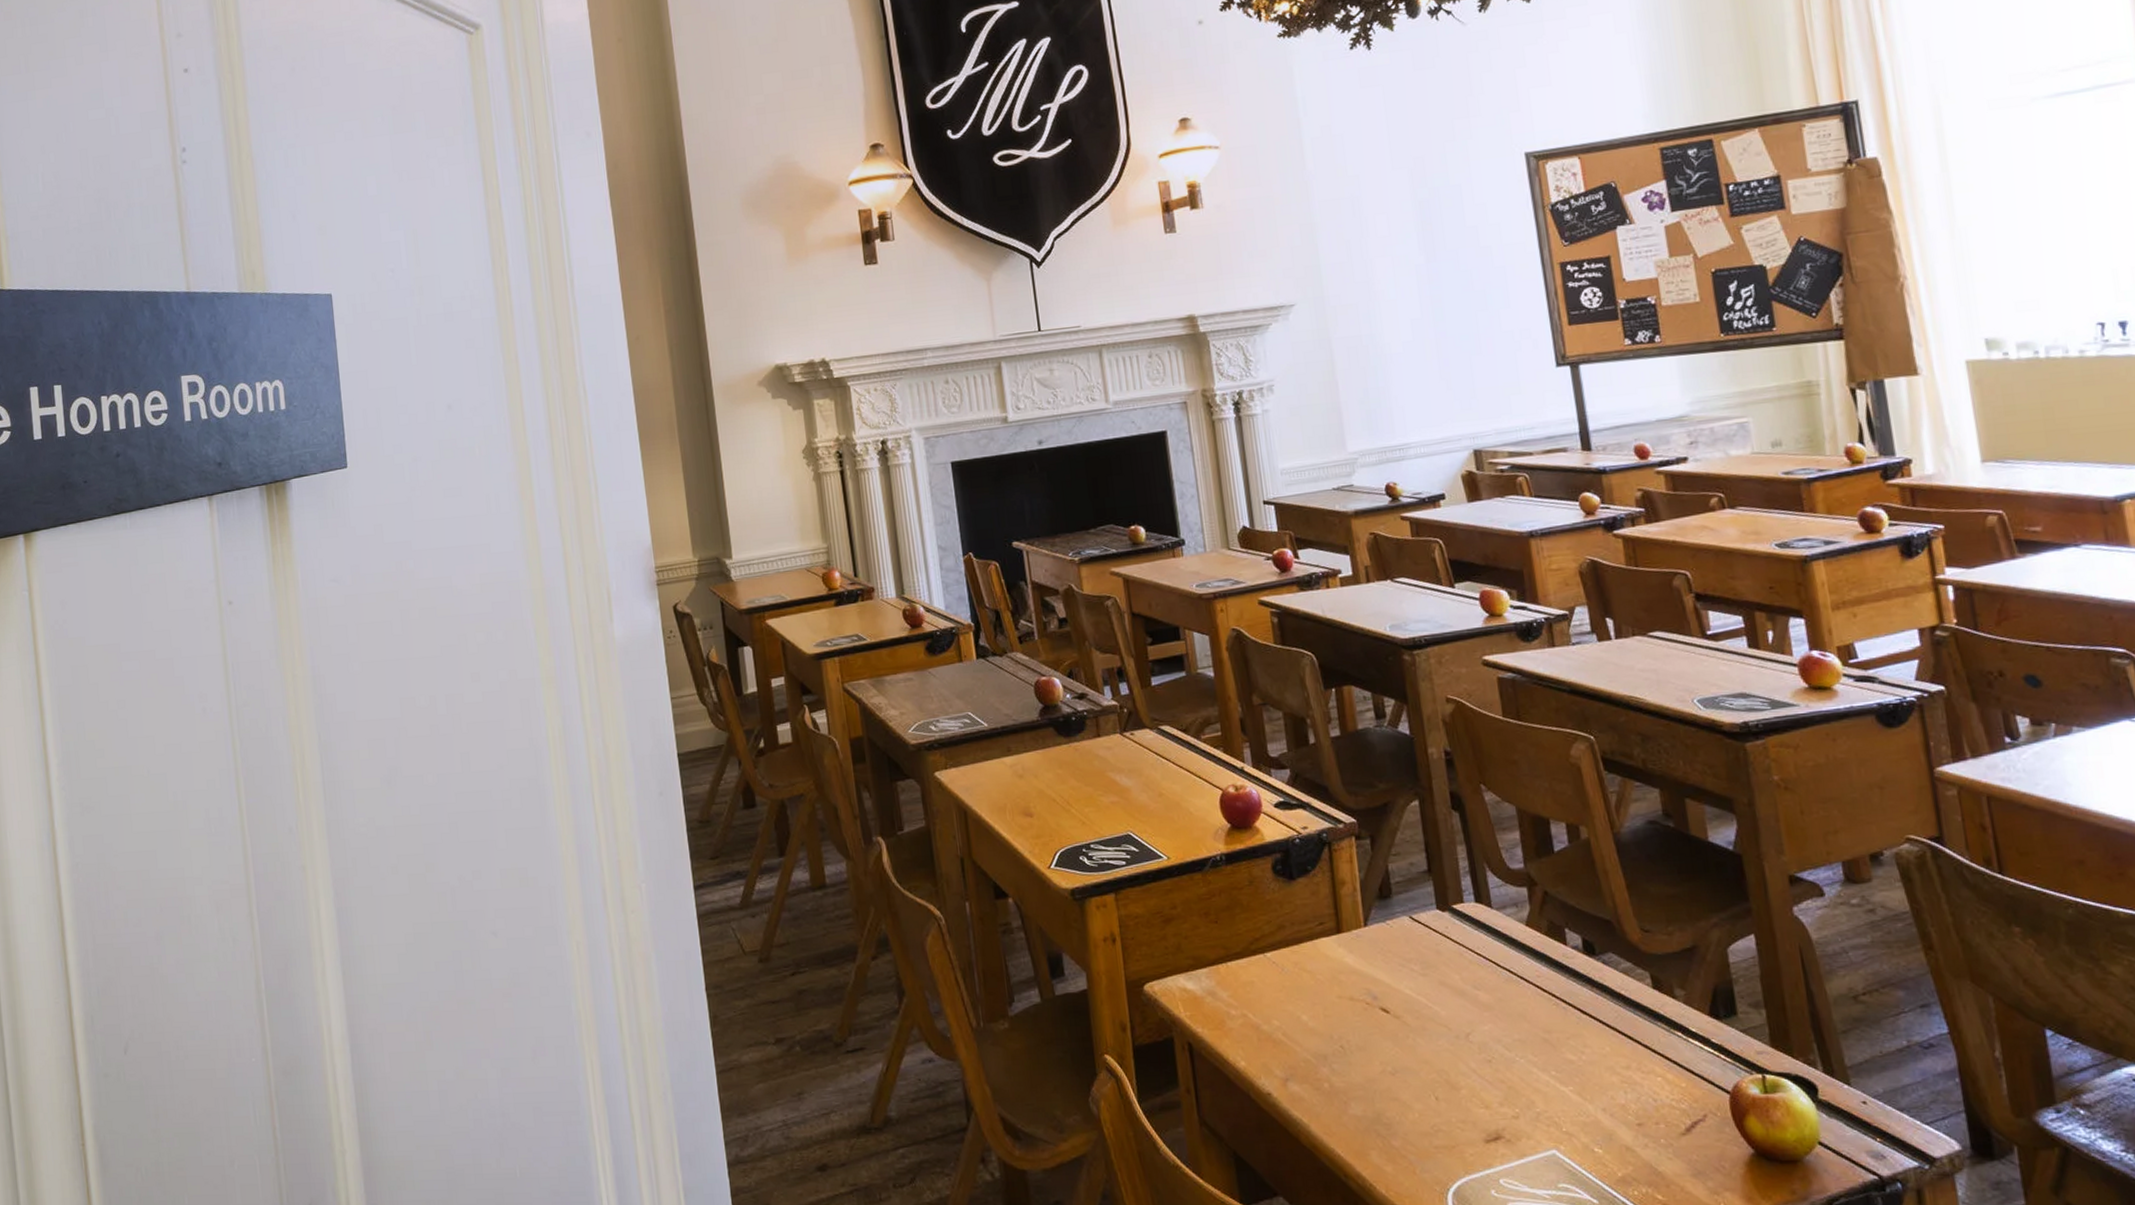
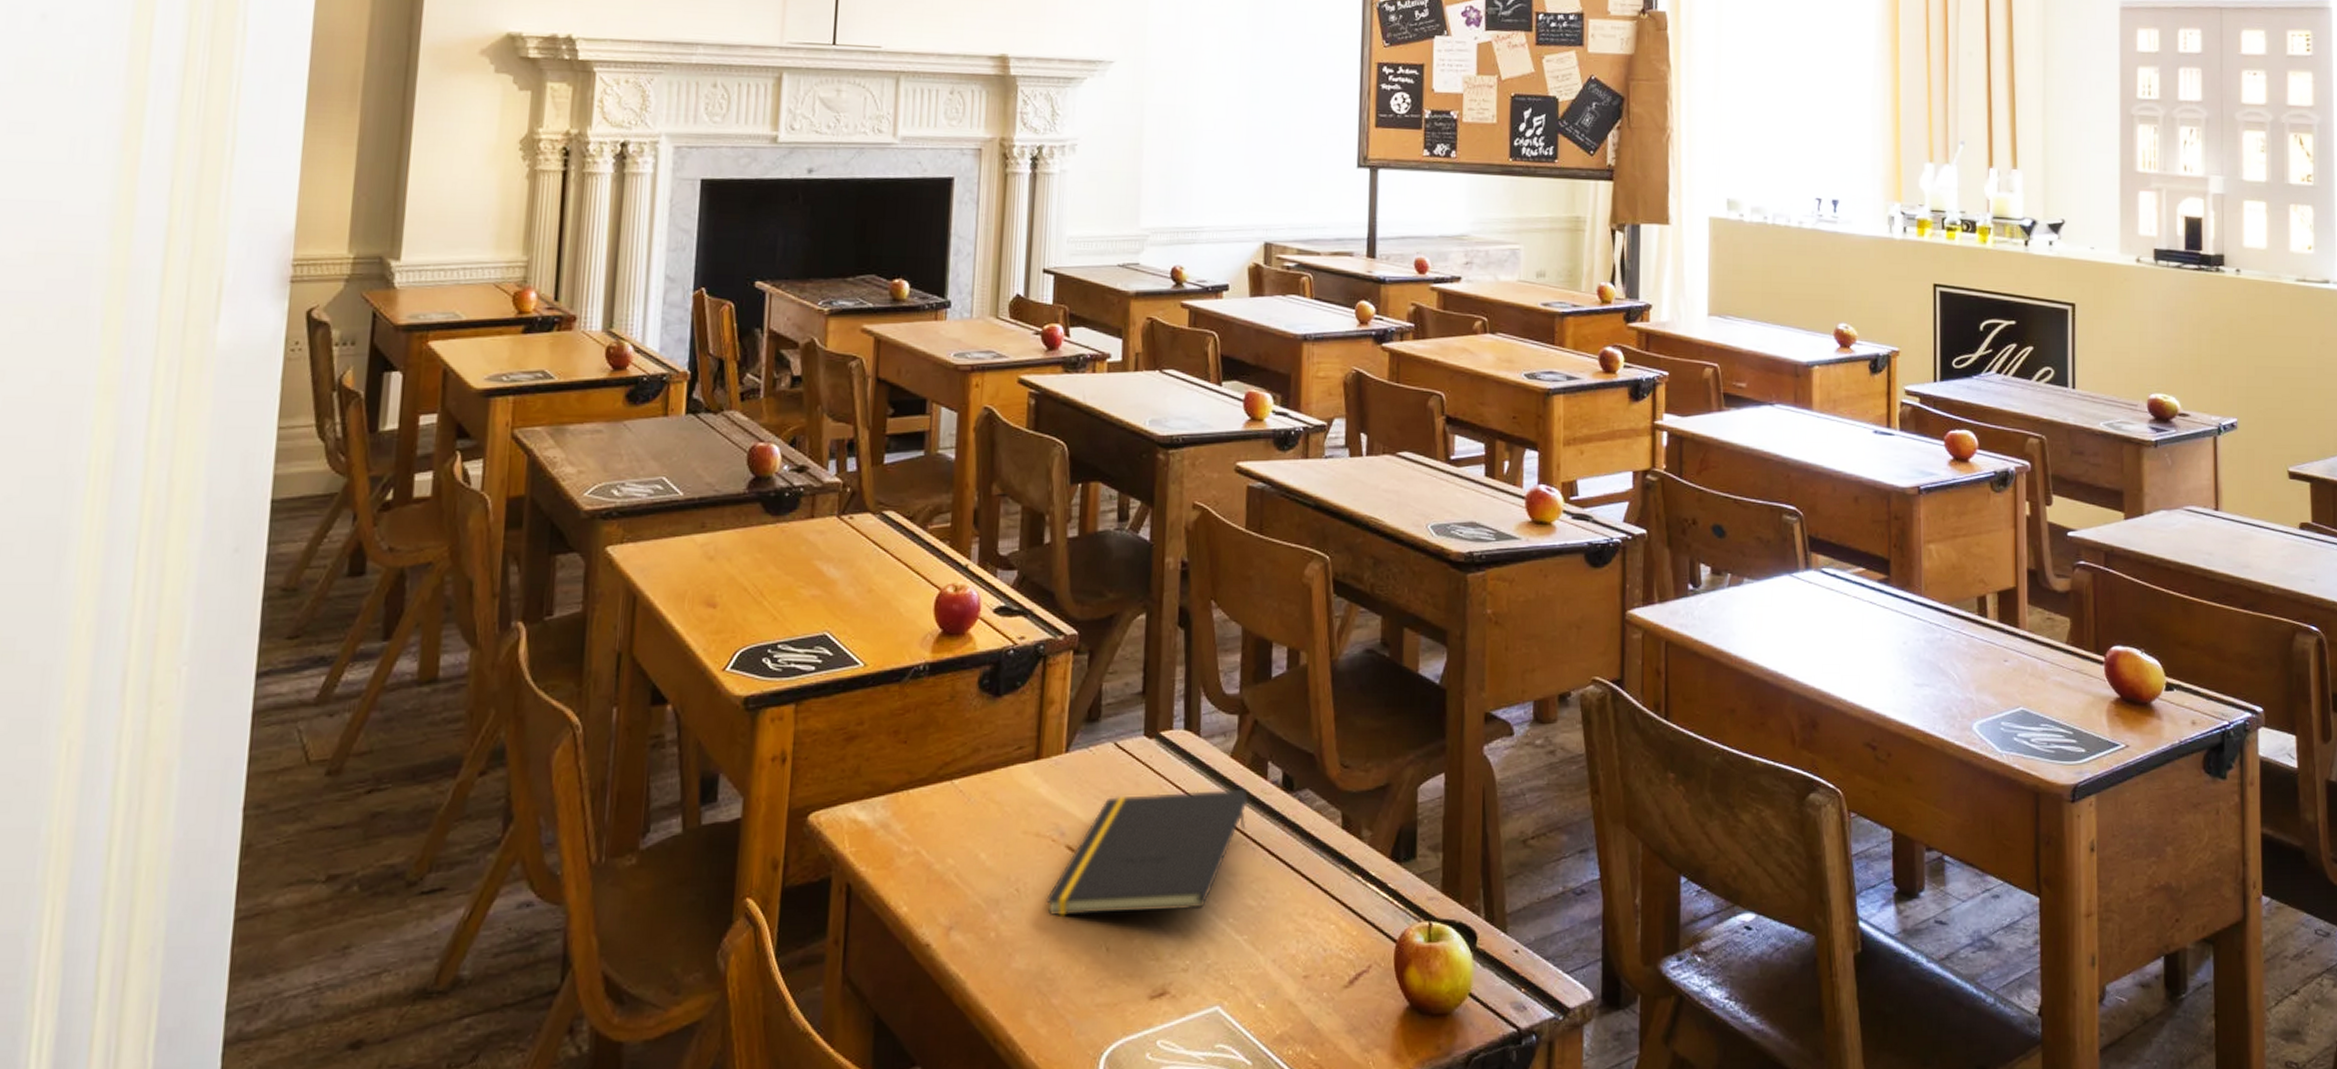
notepad: none [1369,954,1554,1070] -> present [1045,789,1249,916]

